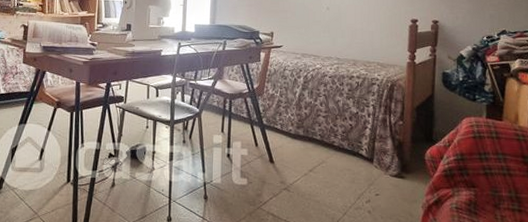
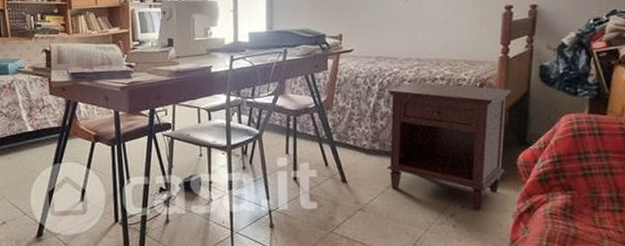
nightstand: none [309,78,419,200] -> present [387,82,512,211]

